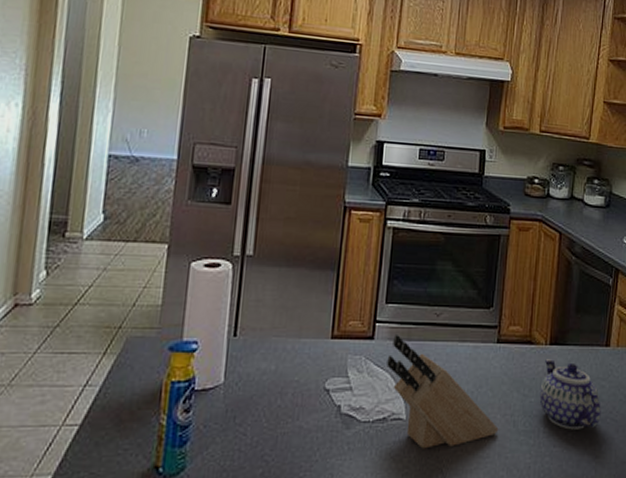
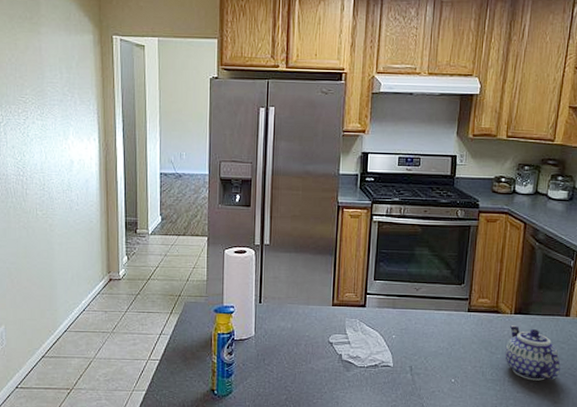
knife block: present [387,333,499,449] -> none [376,303,470,389]

